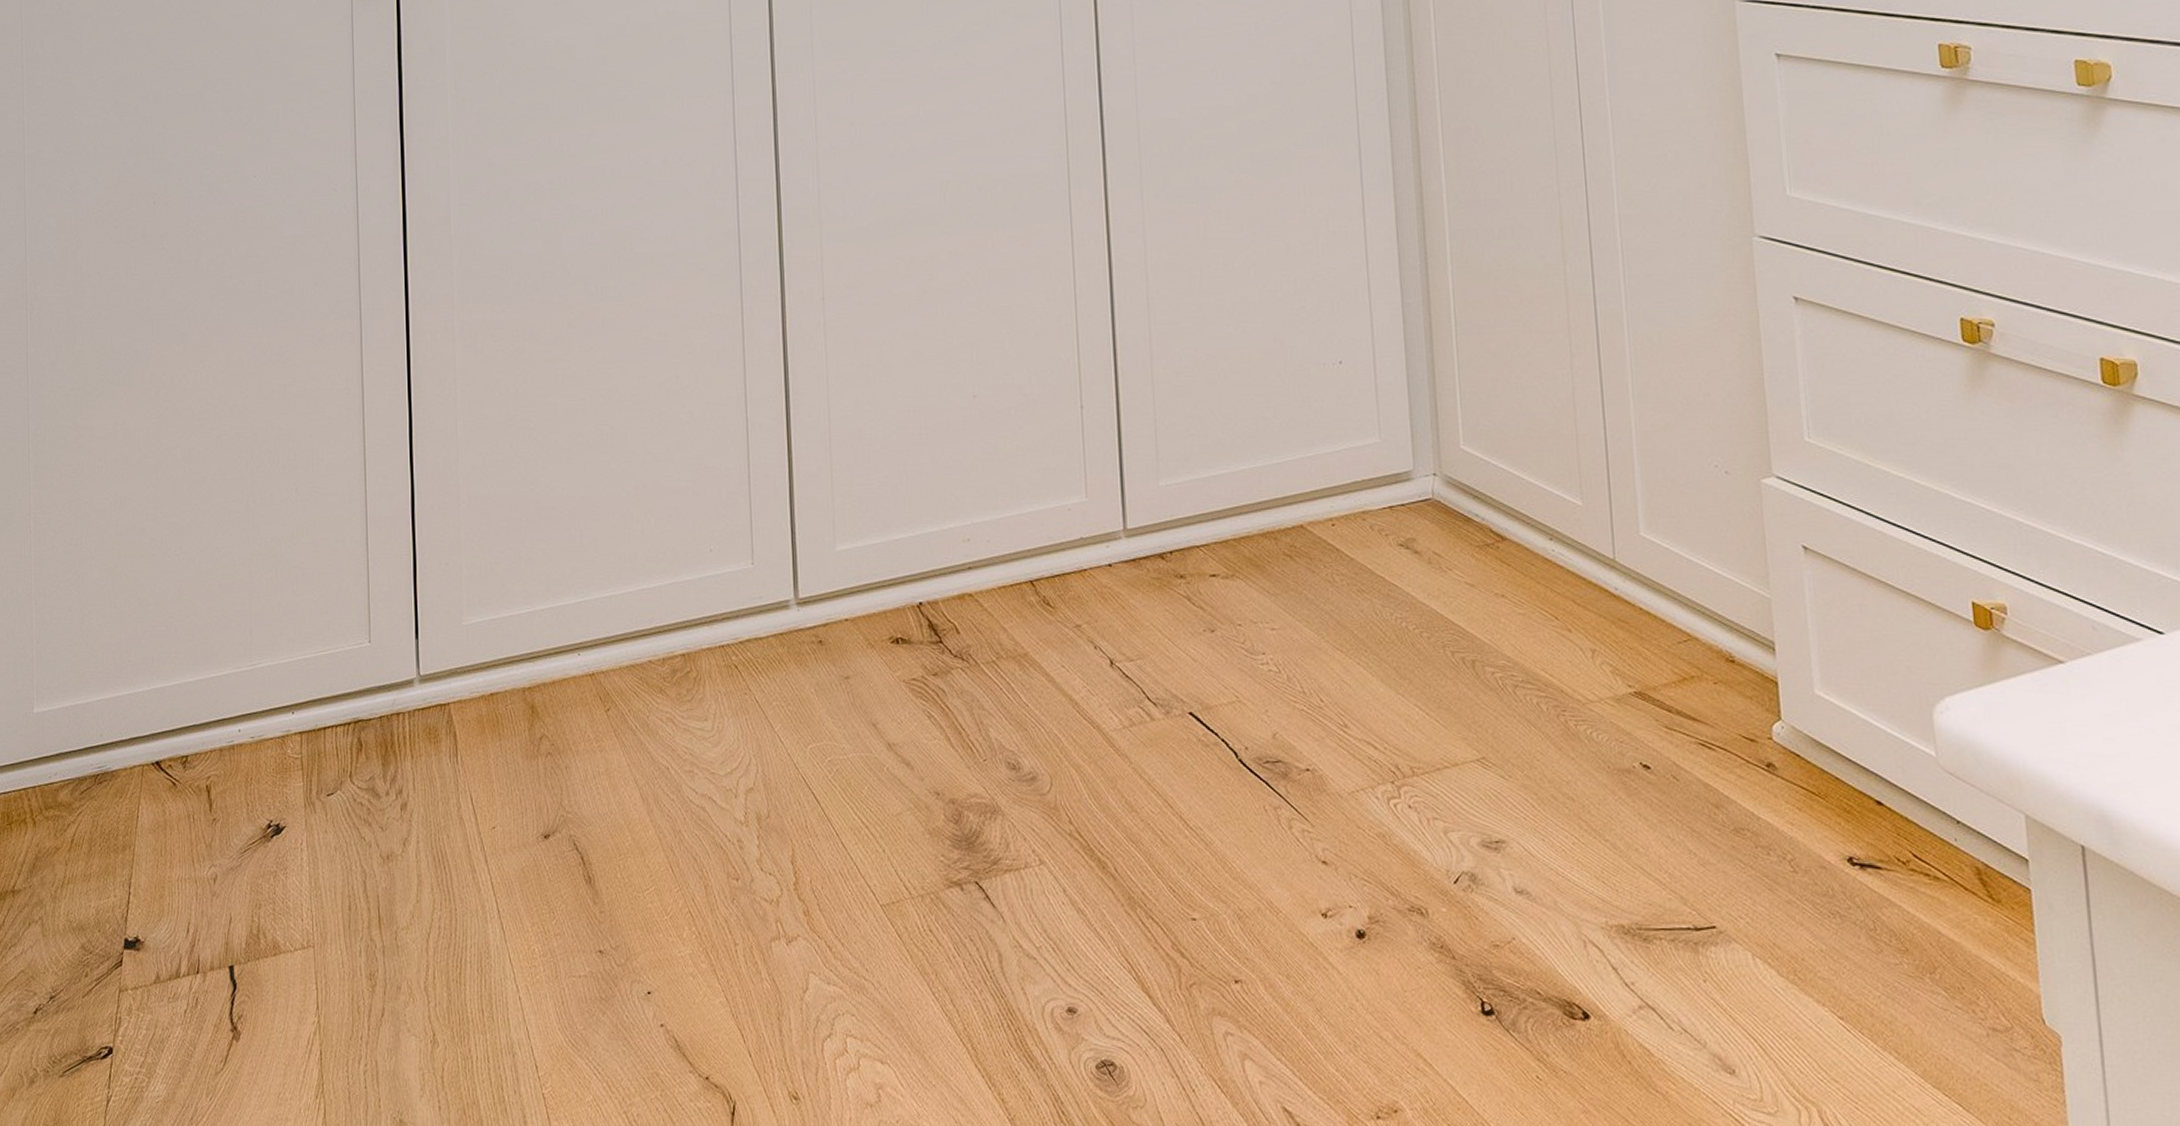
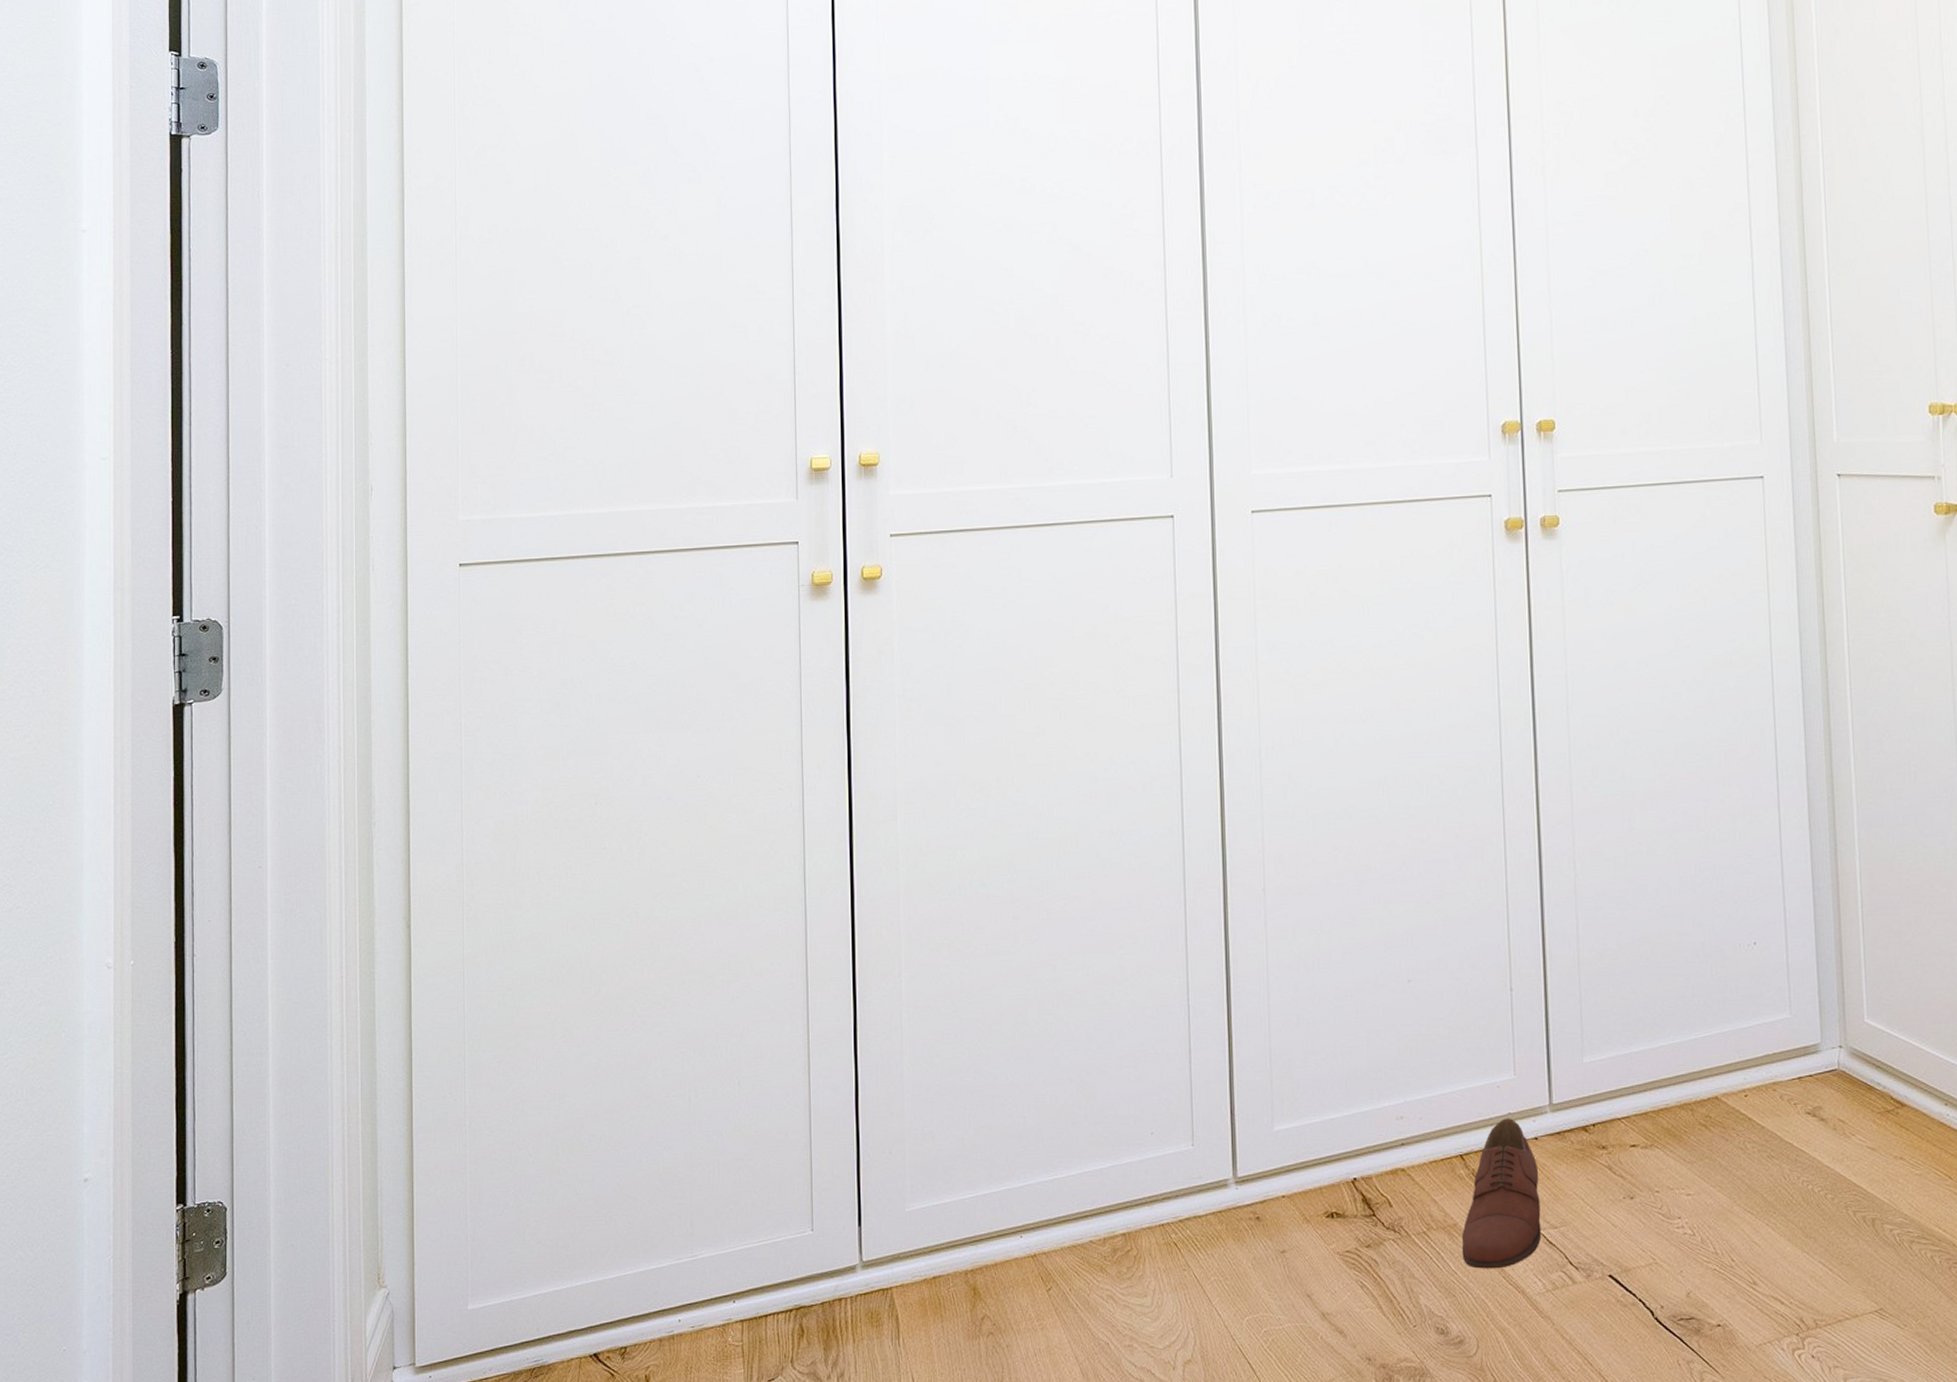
shoe: none [1033,543,1117,702] -> present [1461,1118,1542,1269]

